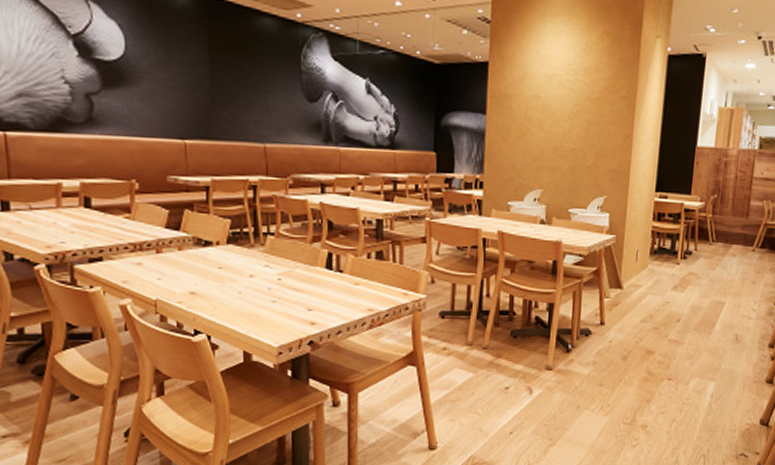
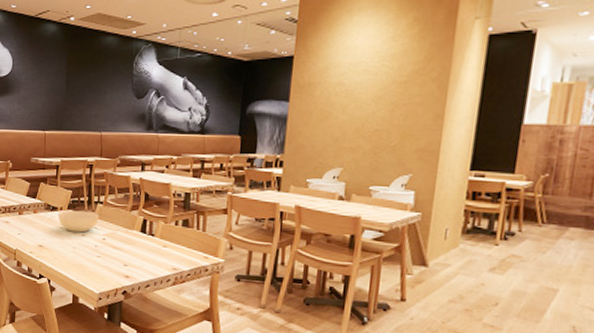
bowl: none [213,244,271,273] -> present [58,210,100,233]

